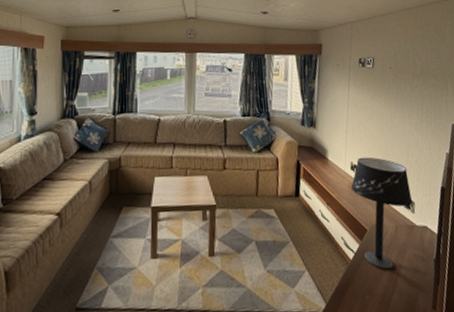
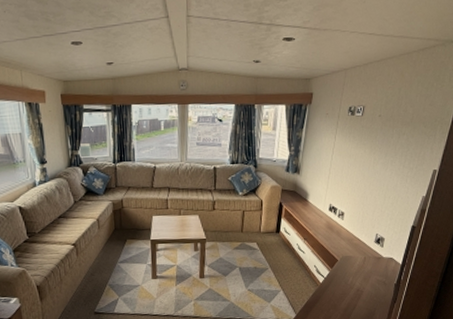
table lamp: present [351,157,413,270] -> none [328,199,383,291]

